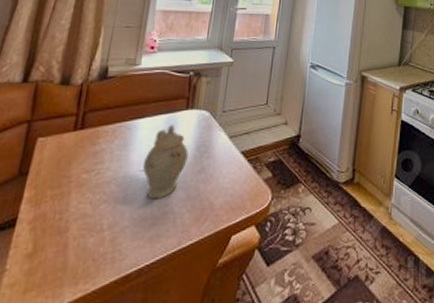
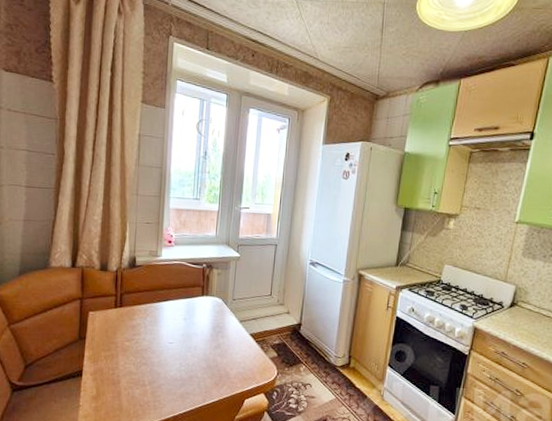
teapot: present [143,125,189,199] -> none [171,308,206,366]

